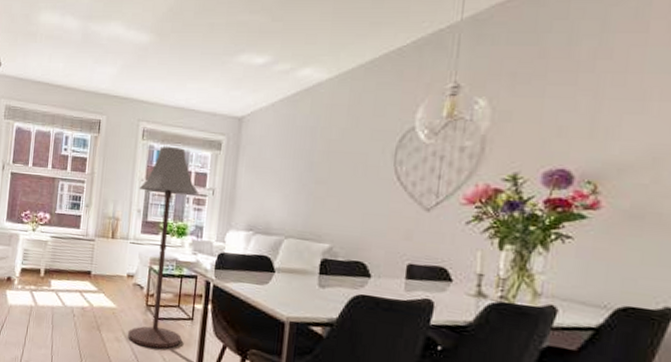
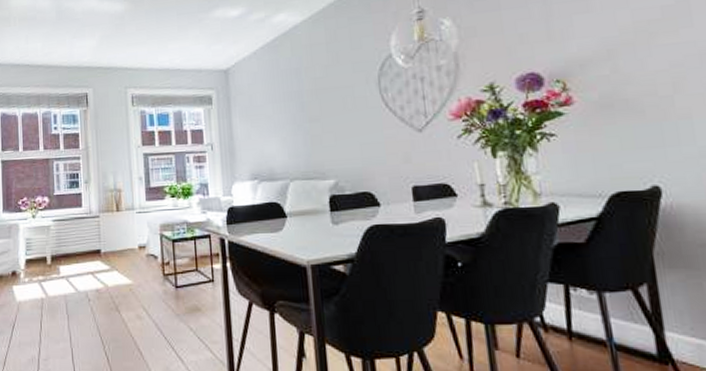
floor lamp: present [128,147,199,349] -> none [136,108,206,320]

